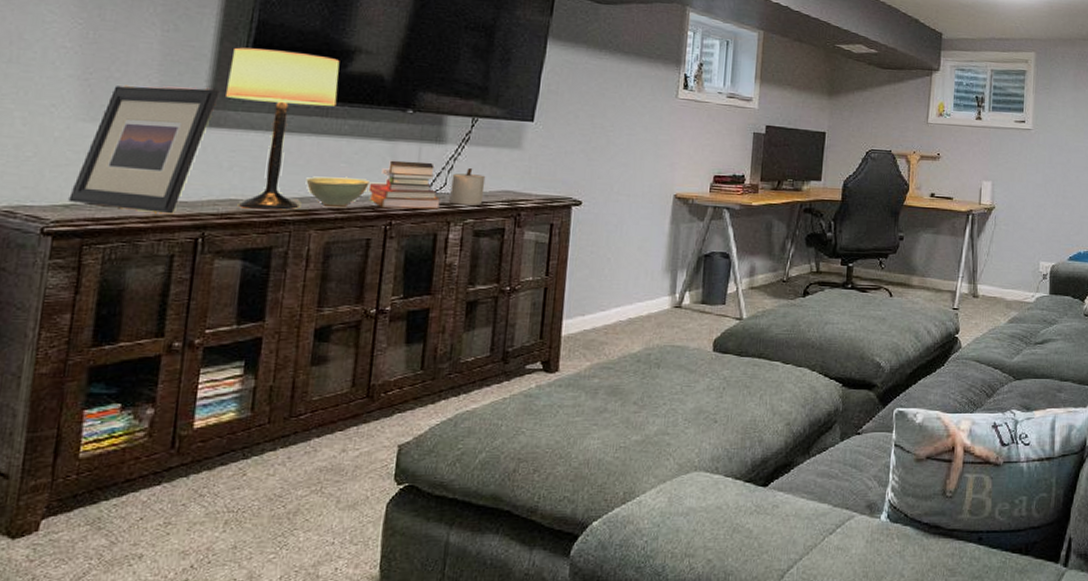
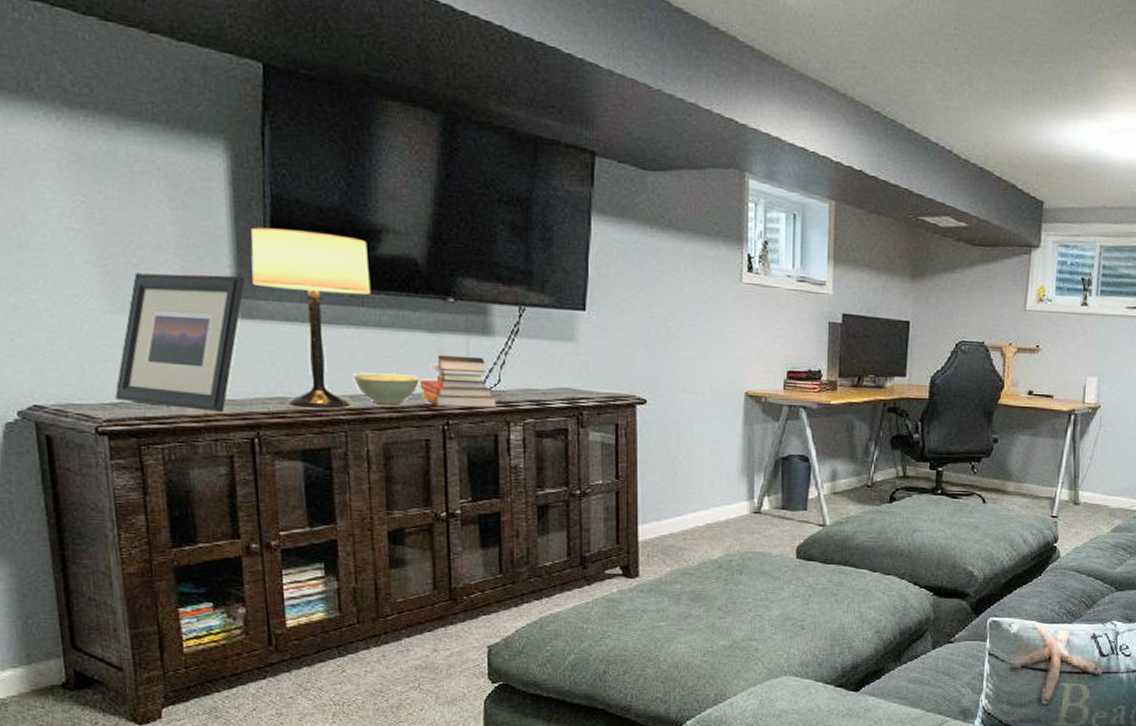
candle: present [449,168,486,206] -> none [505,364,542,404]

